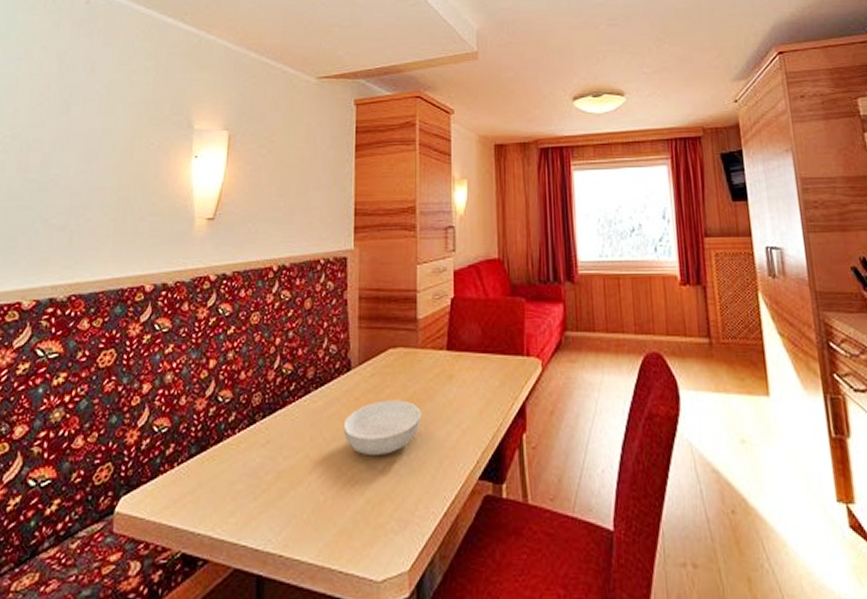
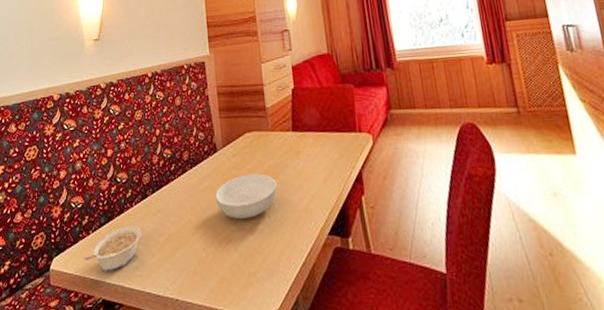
legume: none [162,459,244,518] -> present [84,226,142,273]

